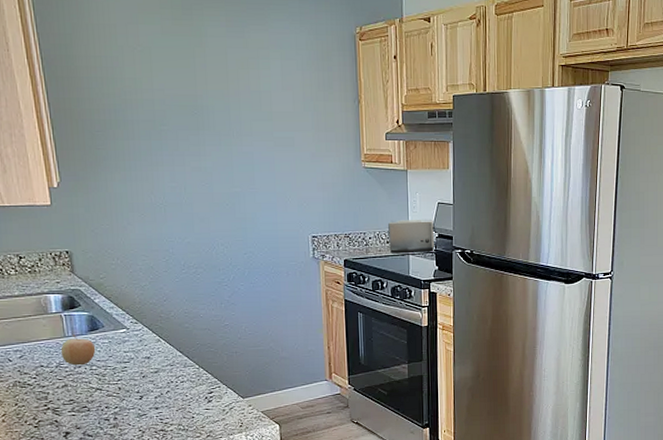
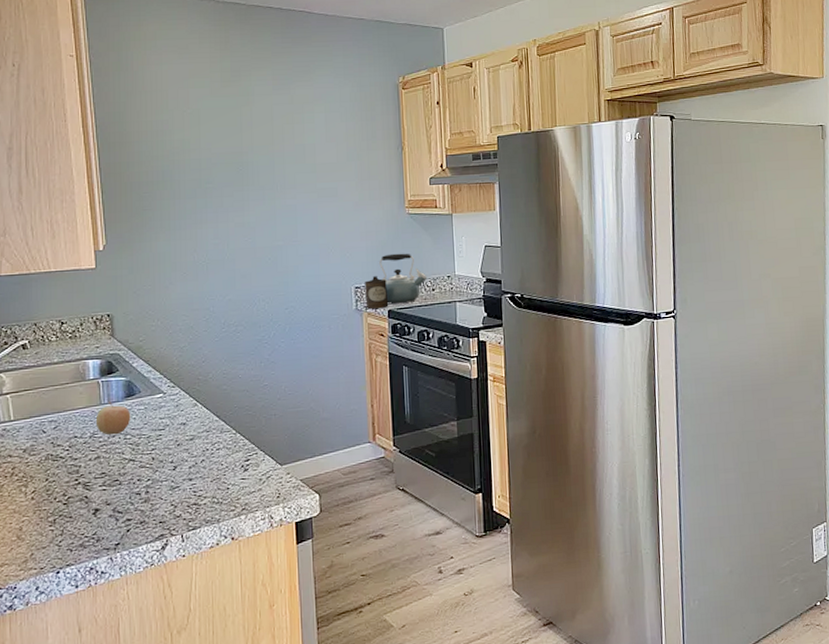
canister: none [321,227,345,257] -> present [365,276,389,309]
kettle: none [336,206,382,253] -> present [379,253,428,304]
toaster: present [388,219,436,254] -> none [434,263,483,302]

